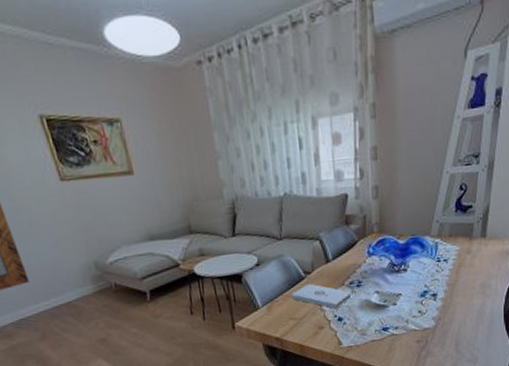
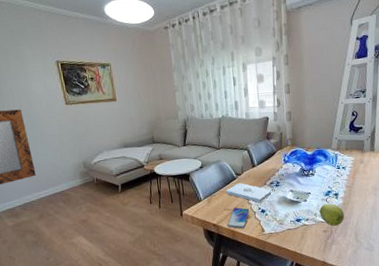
smartphone: none [293,315,323,343] -> present [227,207,250,229]
apple: none [412,306,444,335] -> present [319,203,345,226]

